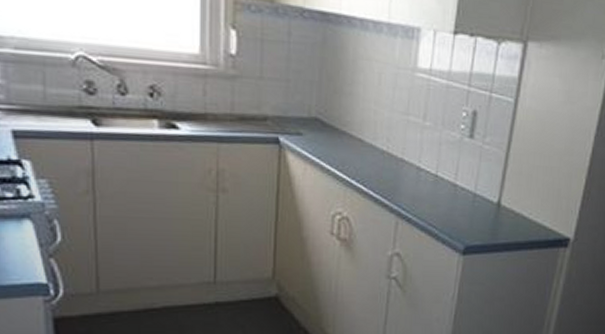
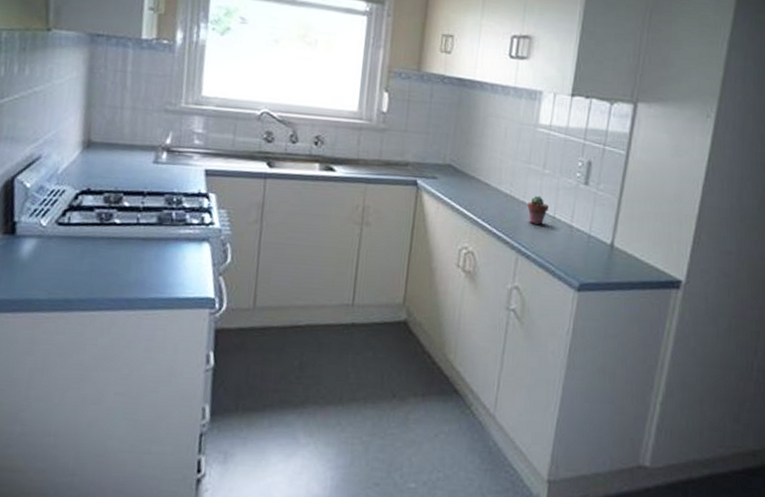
potted succulent: none [407,151,430,184] -> present [527,195,549,225]

